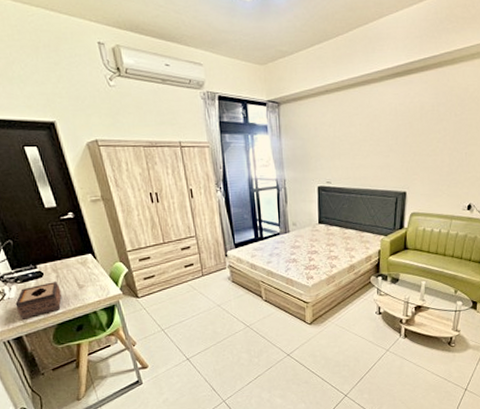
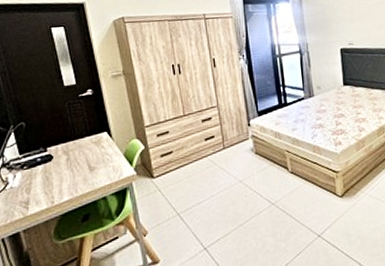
tissue box: present [15,282,62,320] -> none [17,165,71,212]

